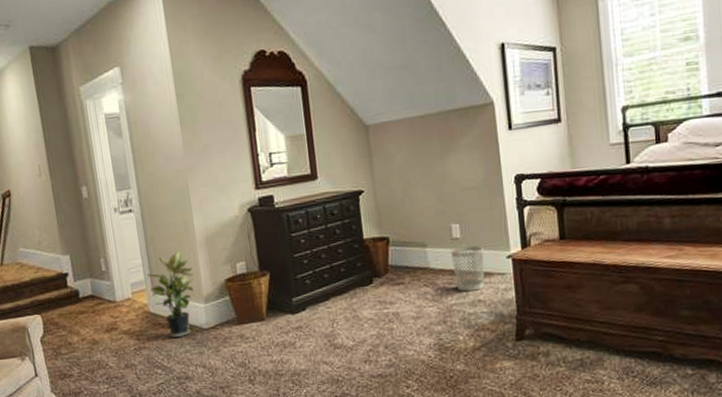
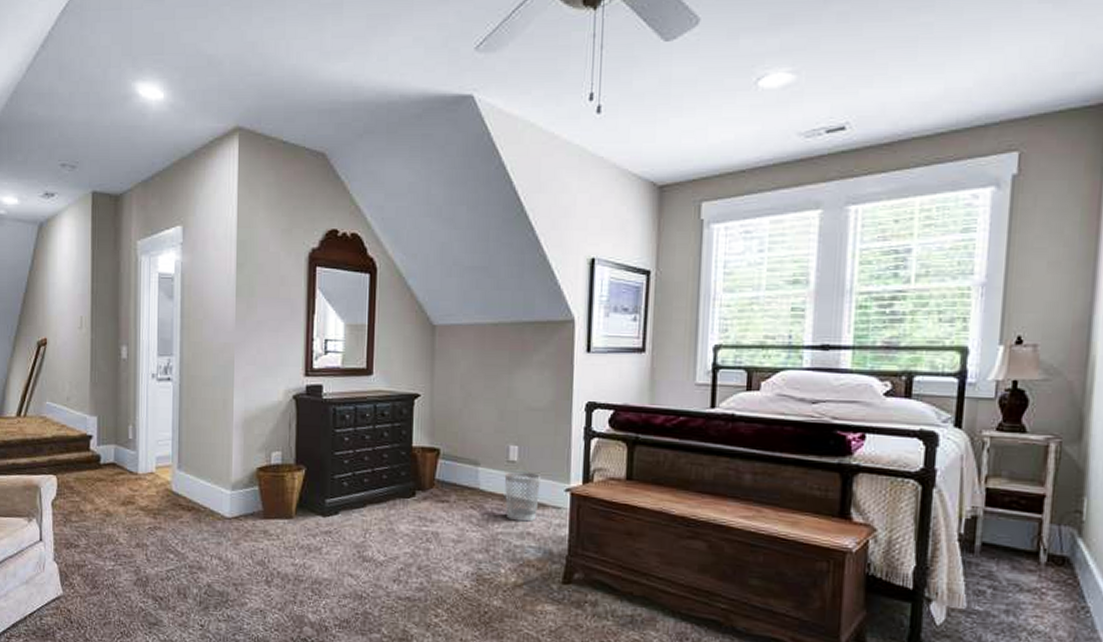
potted plant: present [147,251,194,338] -> none [175,430,225,522]

